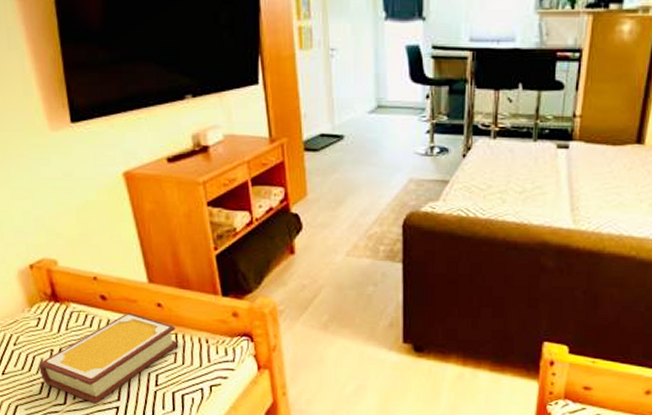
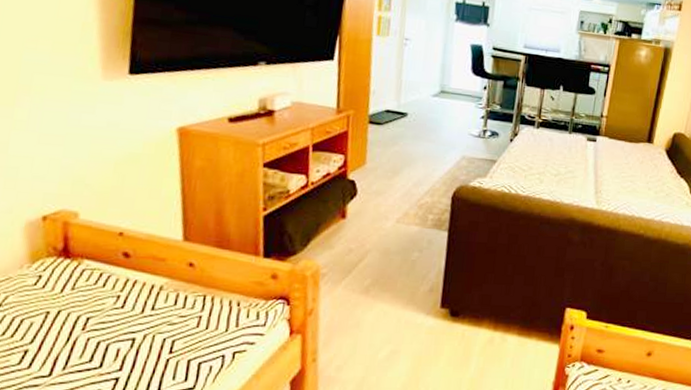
book: present [39,312,178,404] -> none [25,271,205,375]

